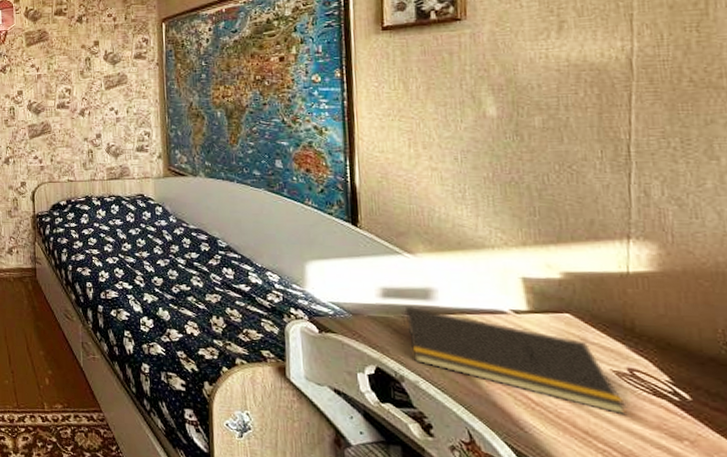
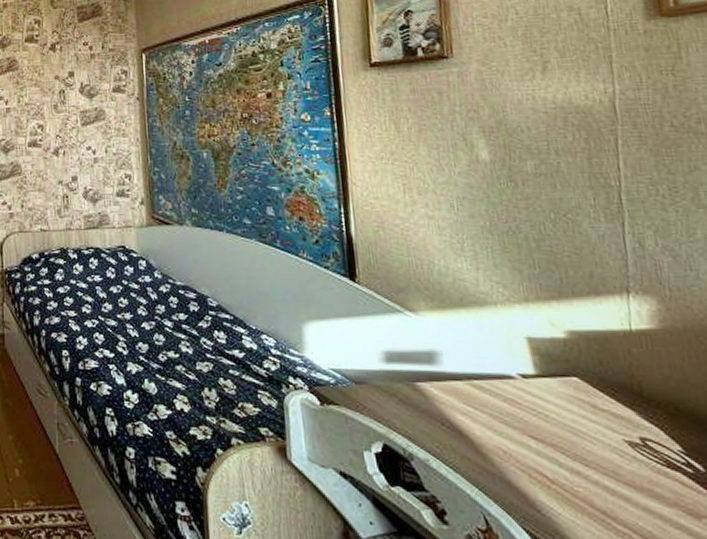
notepad: present [402,306,628,416] -> none [408,371,643,492]

